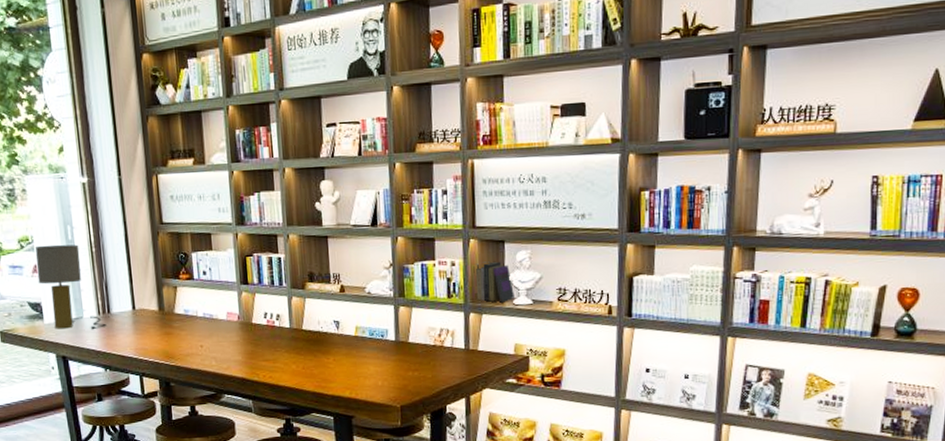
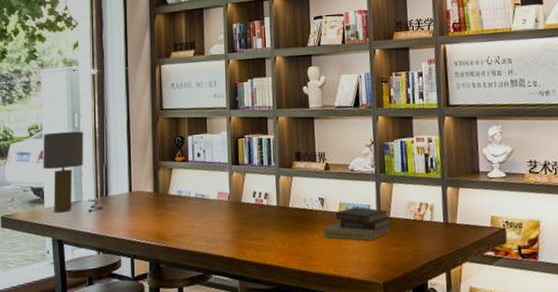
books: none [339,331,410,366] -> present [323,206,391,241]
books: present [473,261,516,303] -> none [449,137,490,176]

